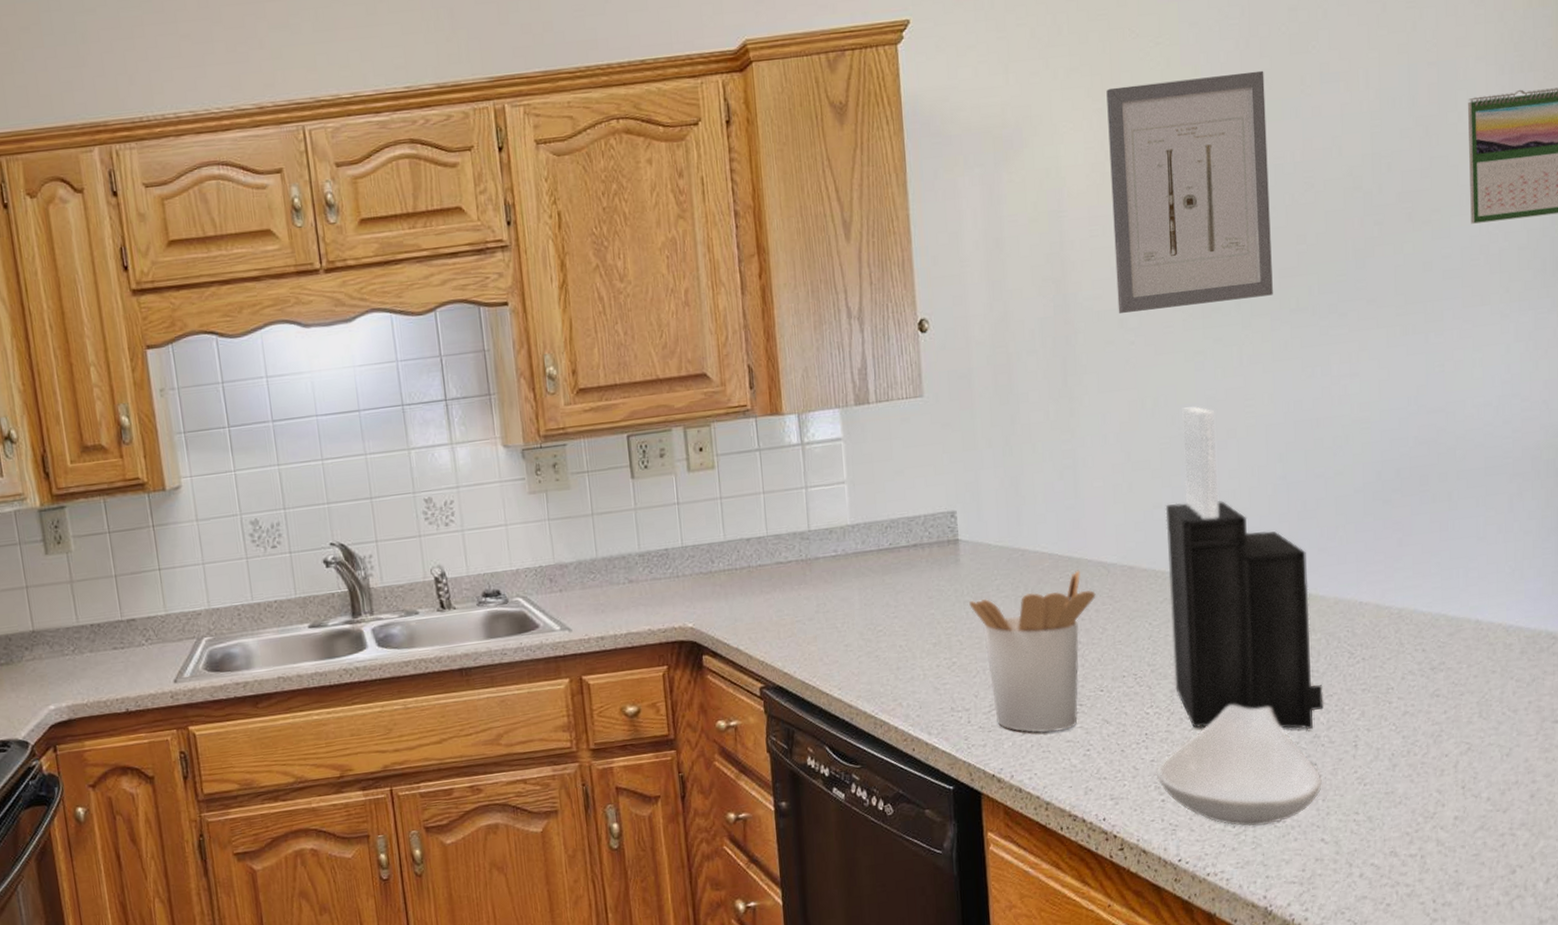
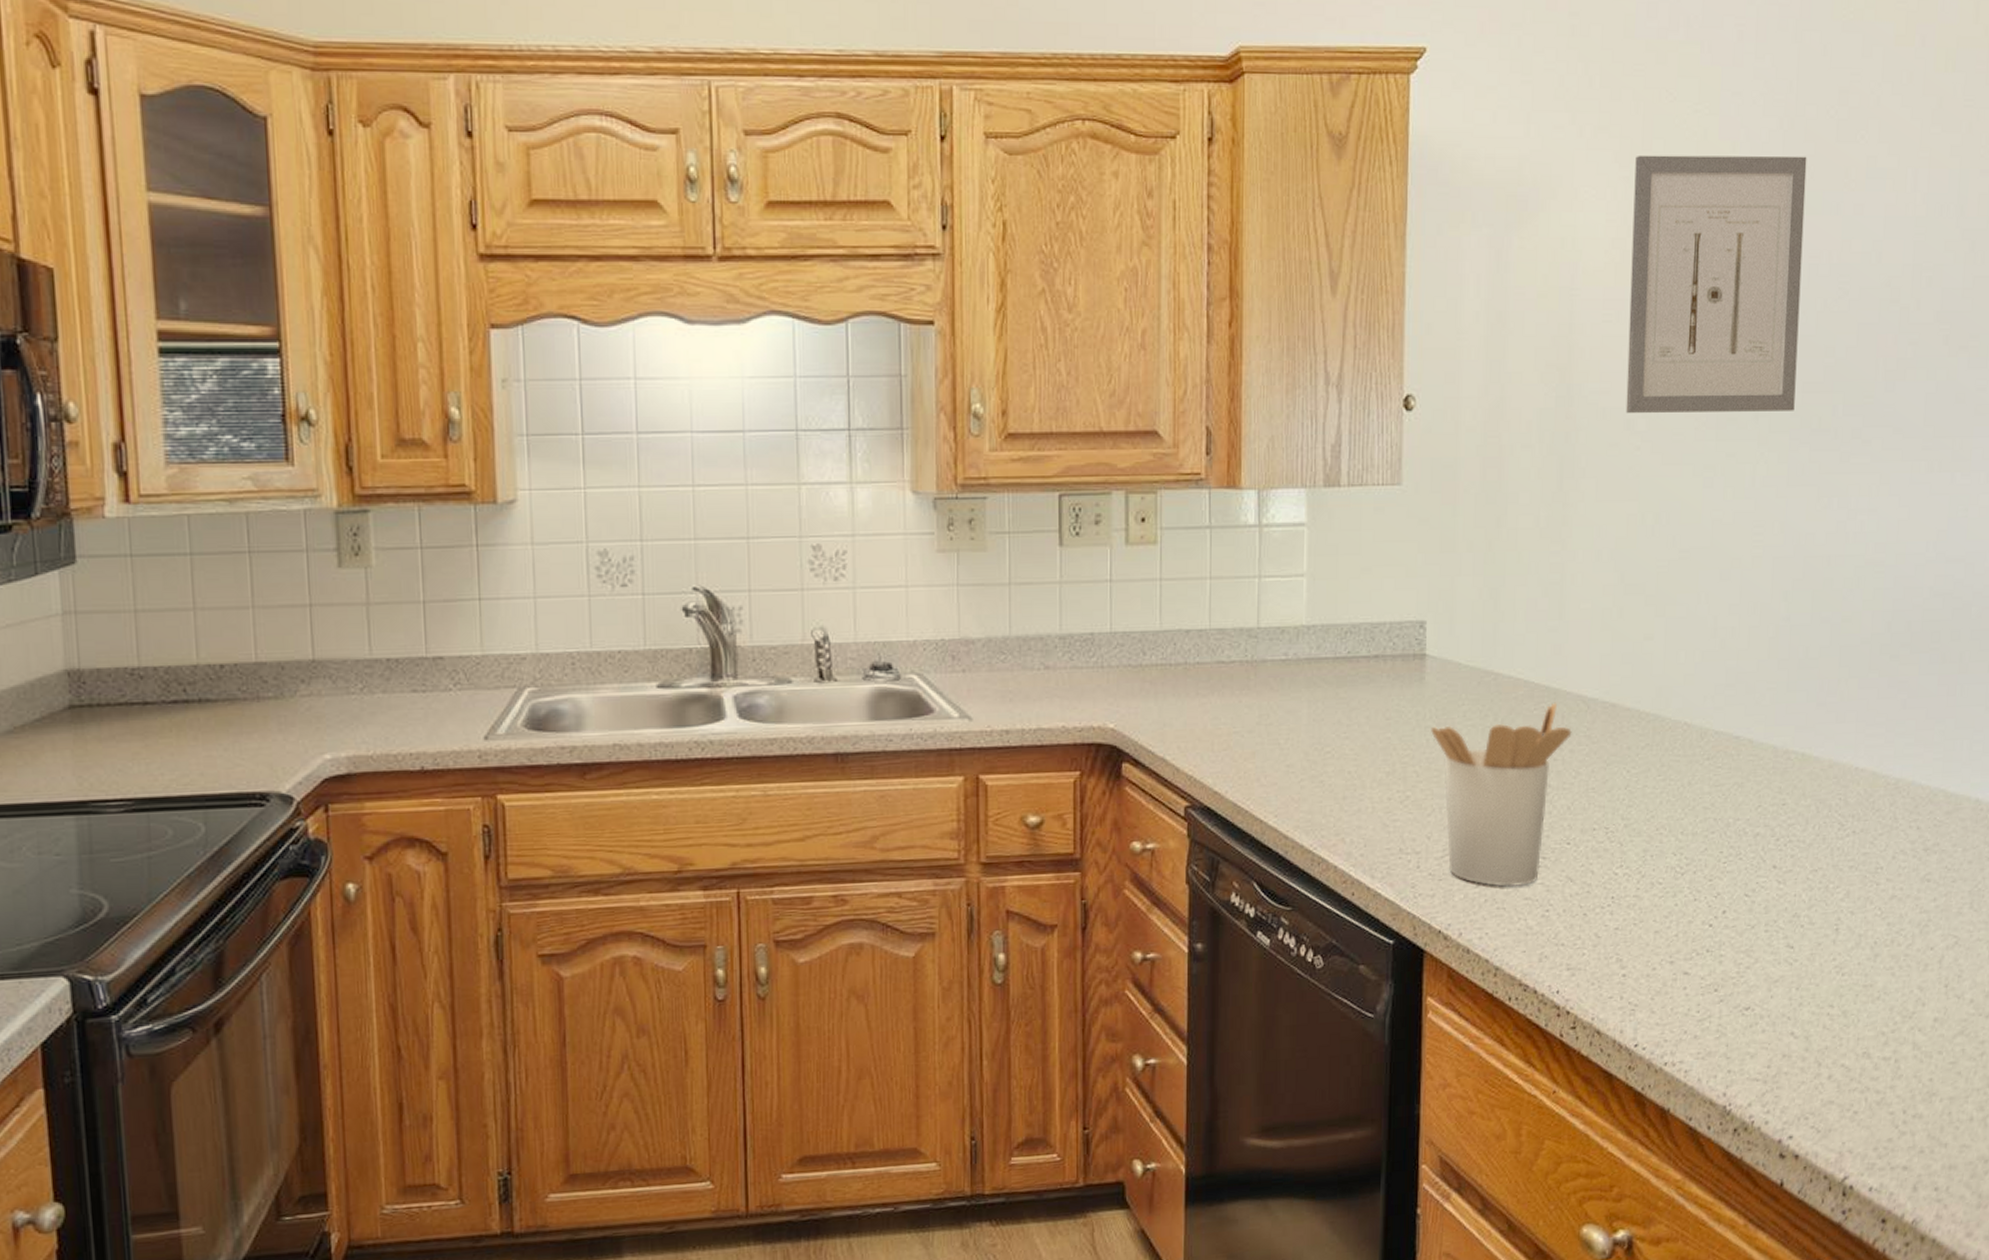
spoon rest: present [1157,704,1322,826] -> none [1620,871,1797,1012]
knife block: present [1165,406,1324,730] -> none [1649,528,1808,908]

